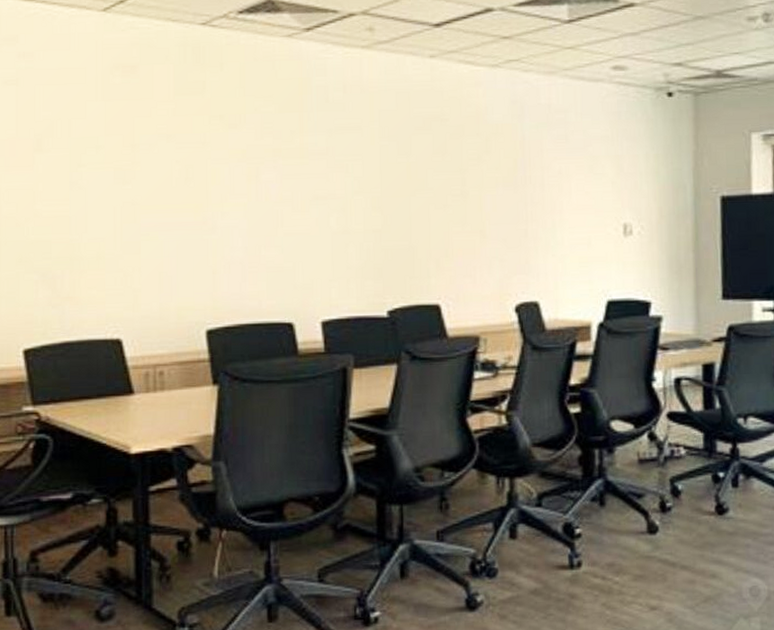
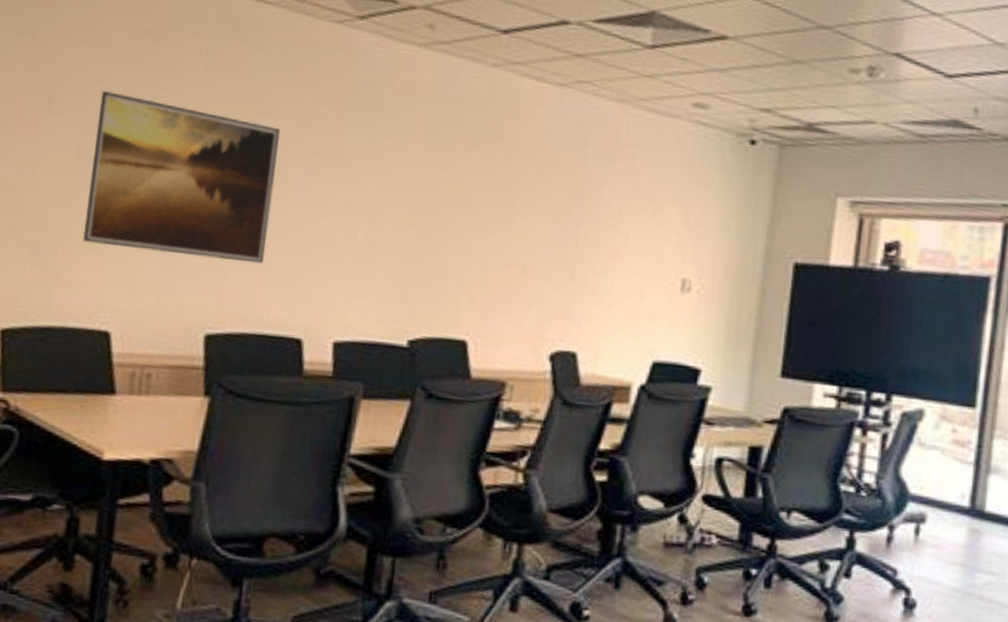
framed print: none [84,125,250,263] -> present [83,91,280,264]

